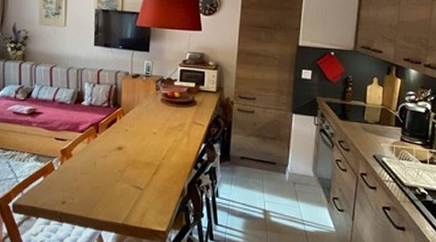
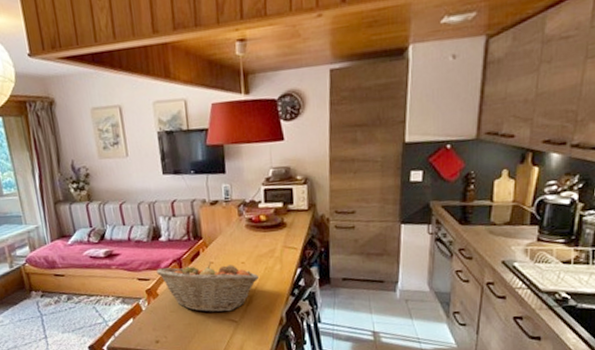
fruit basket: none [74,129,167,179] -> present [156,261,259,313]

